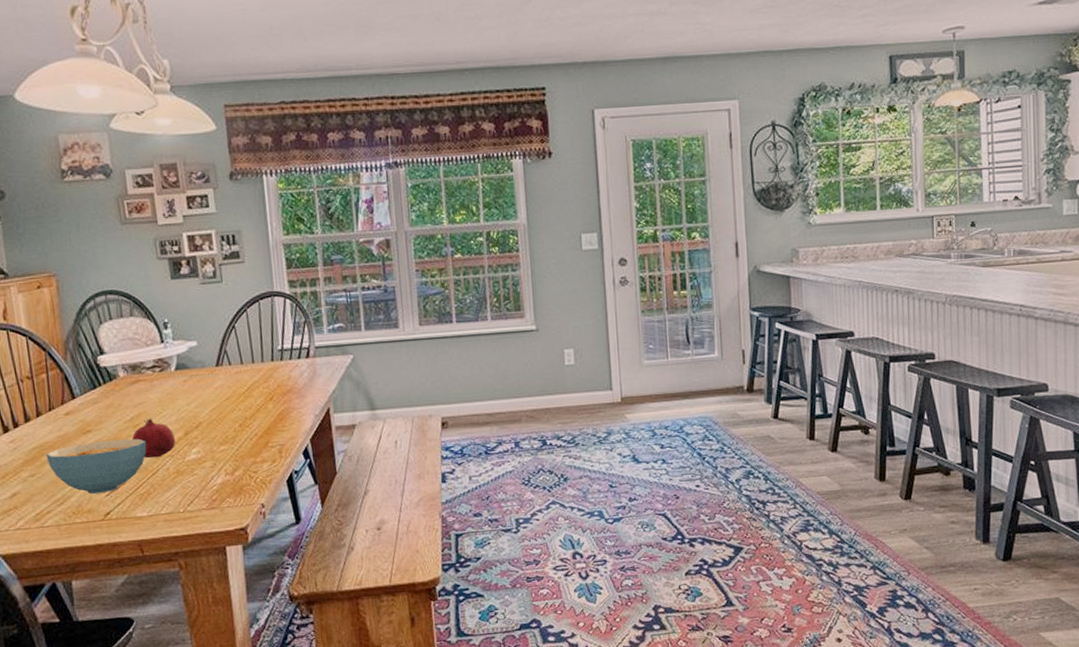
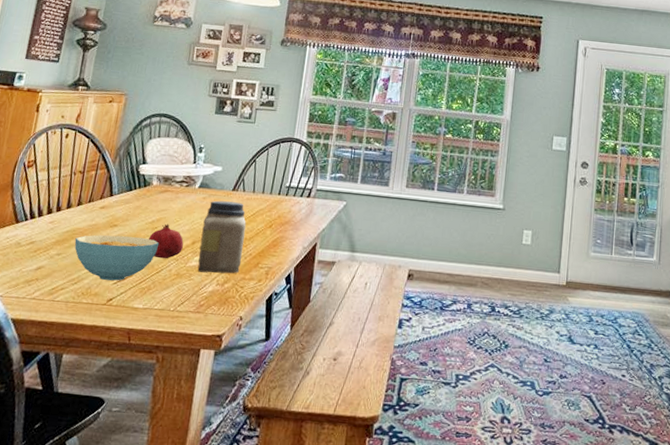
jar: none [191,378,248,465] -> present [197,200,246,274]

